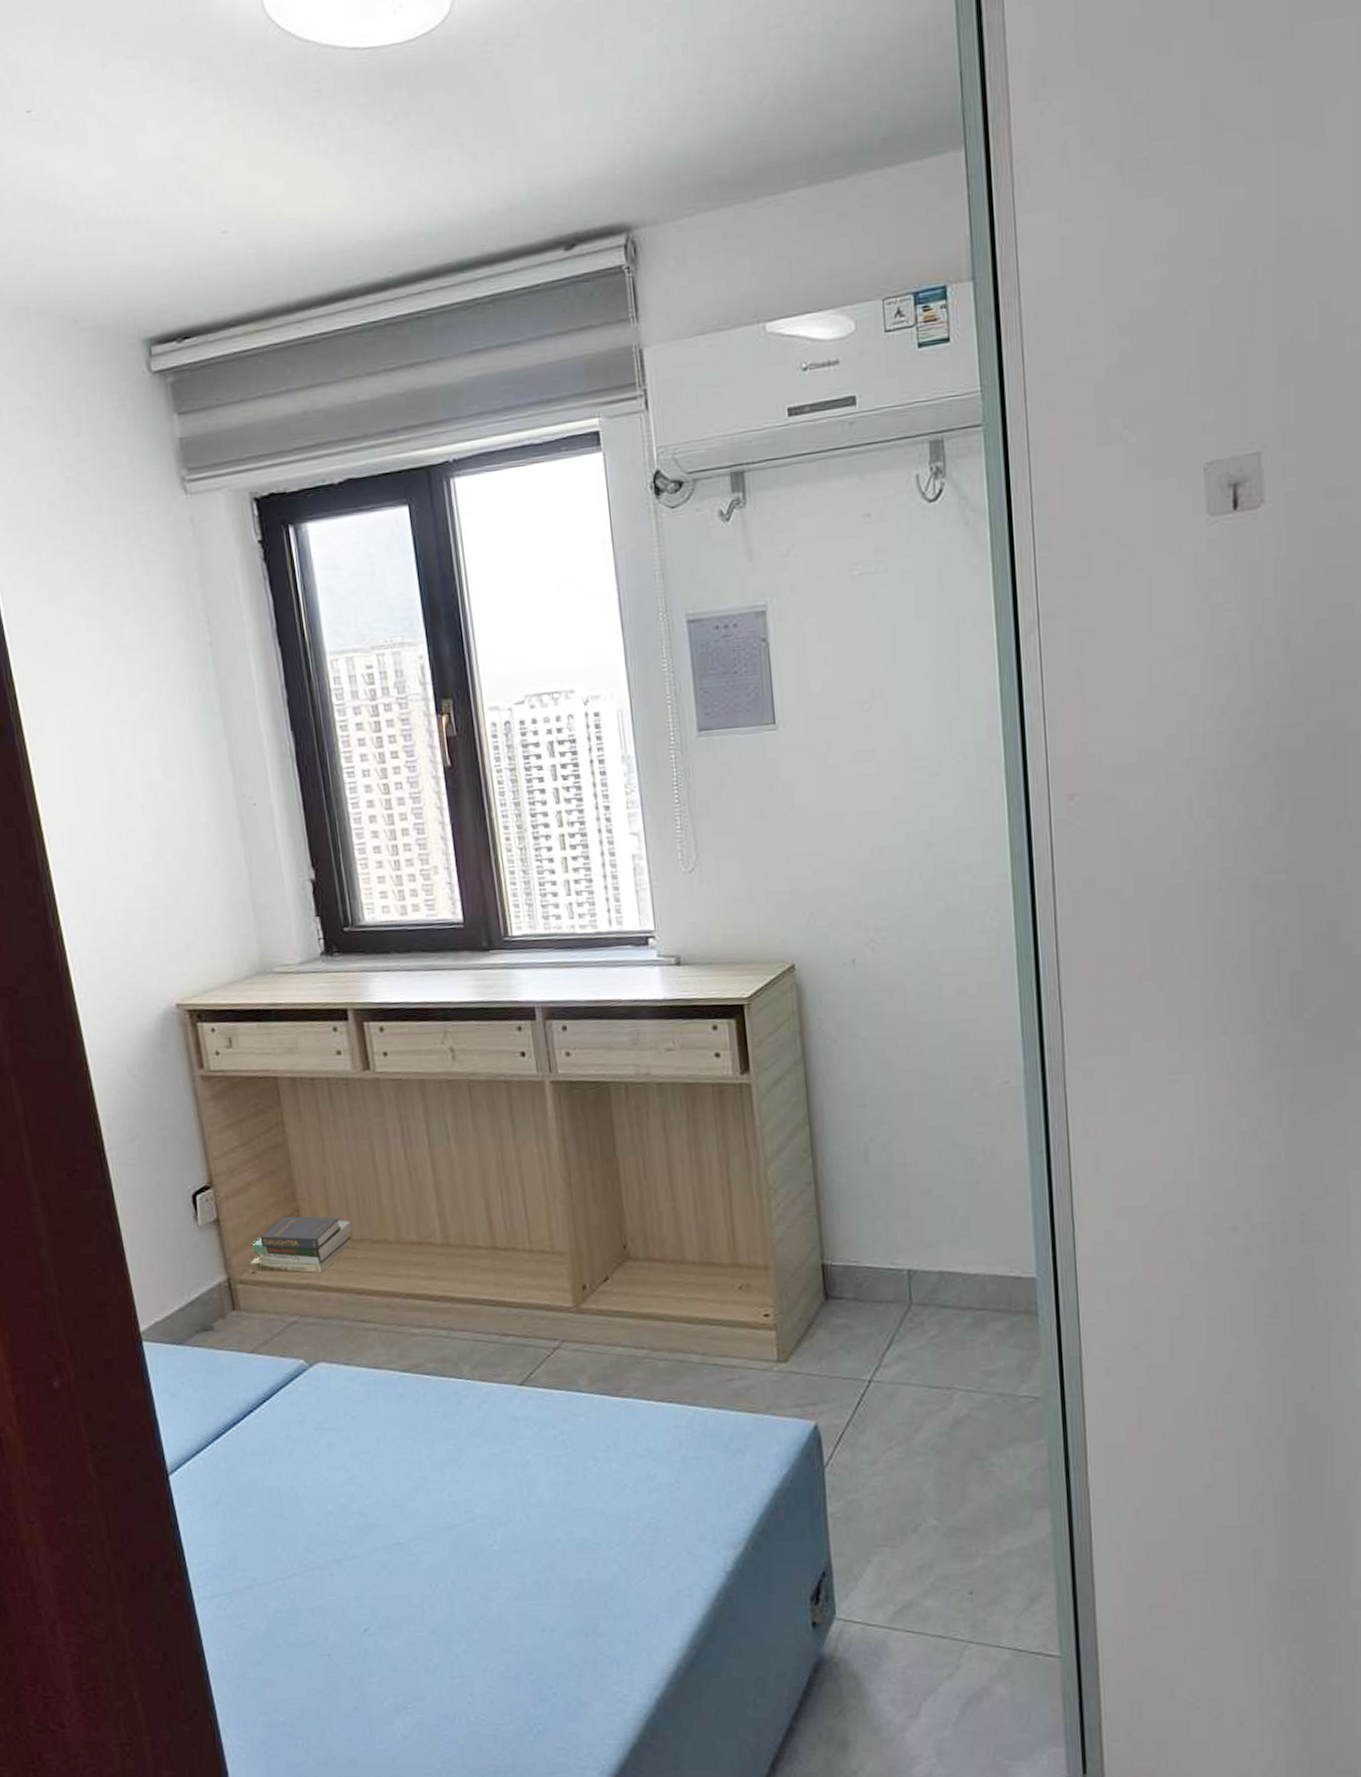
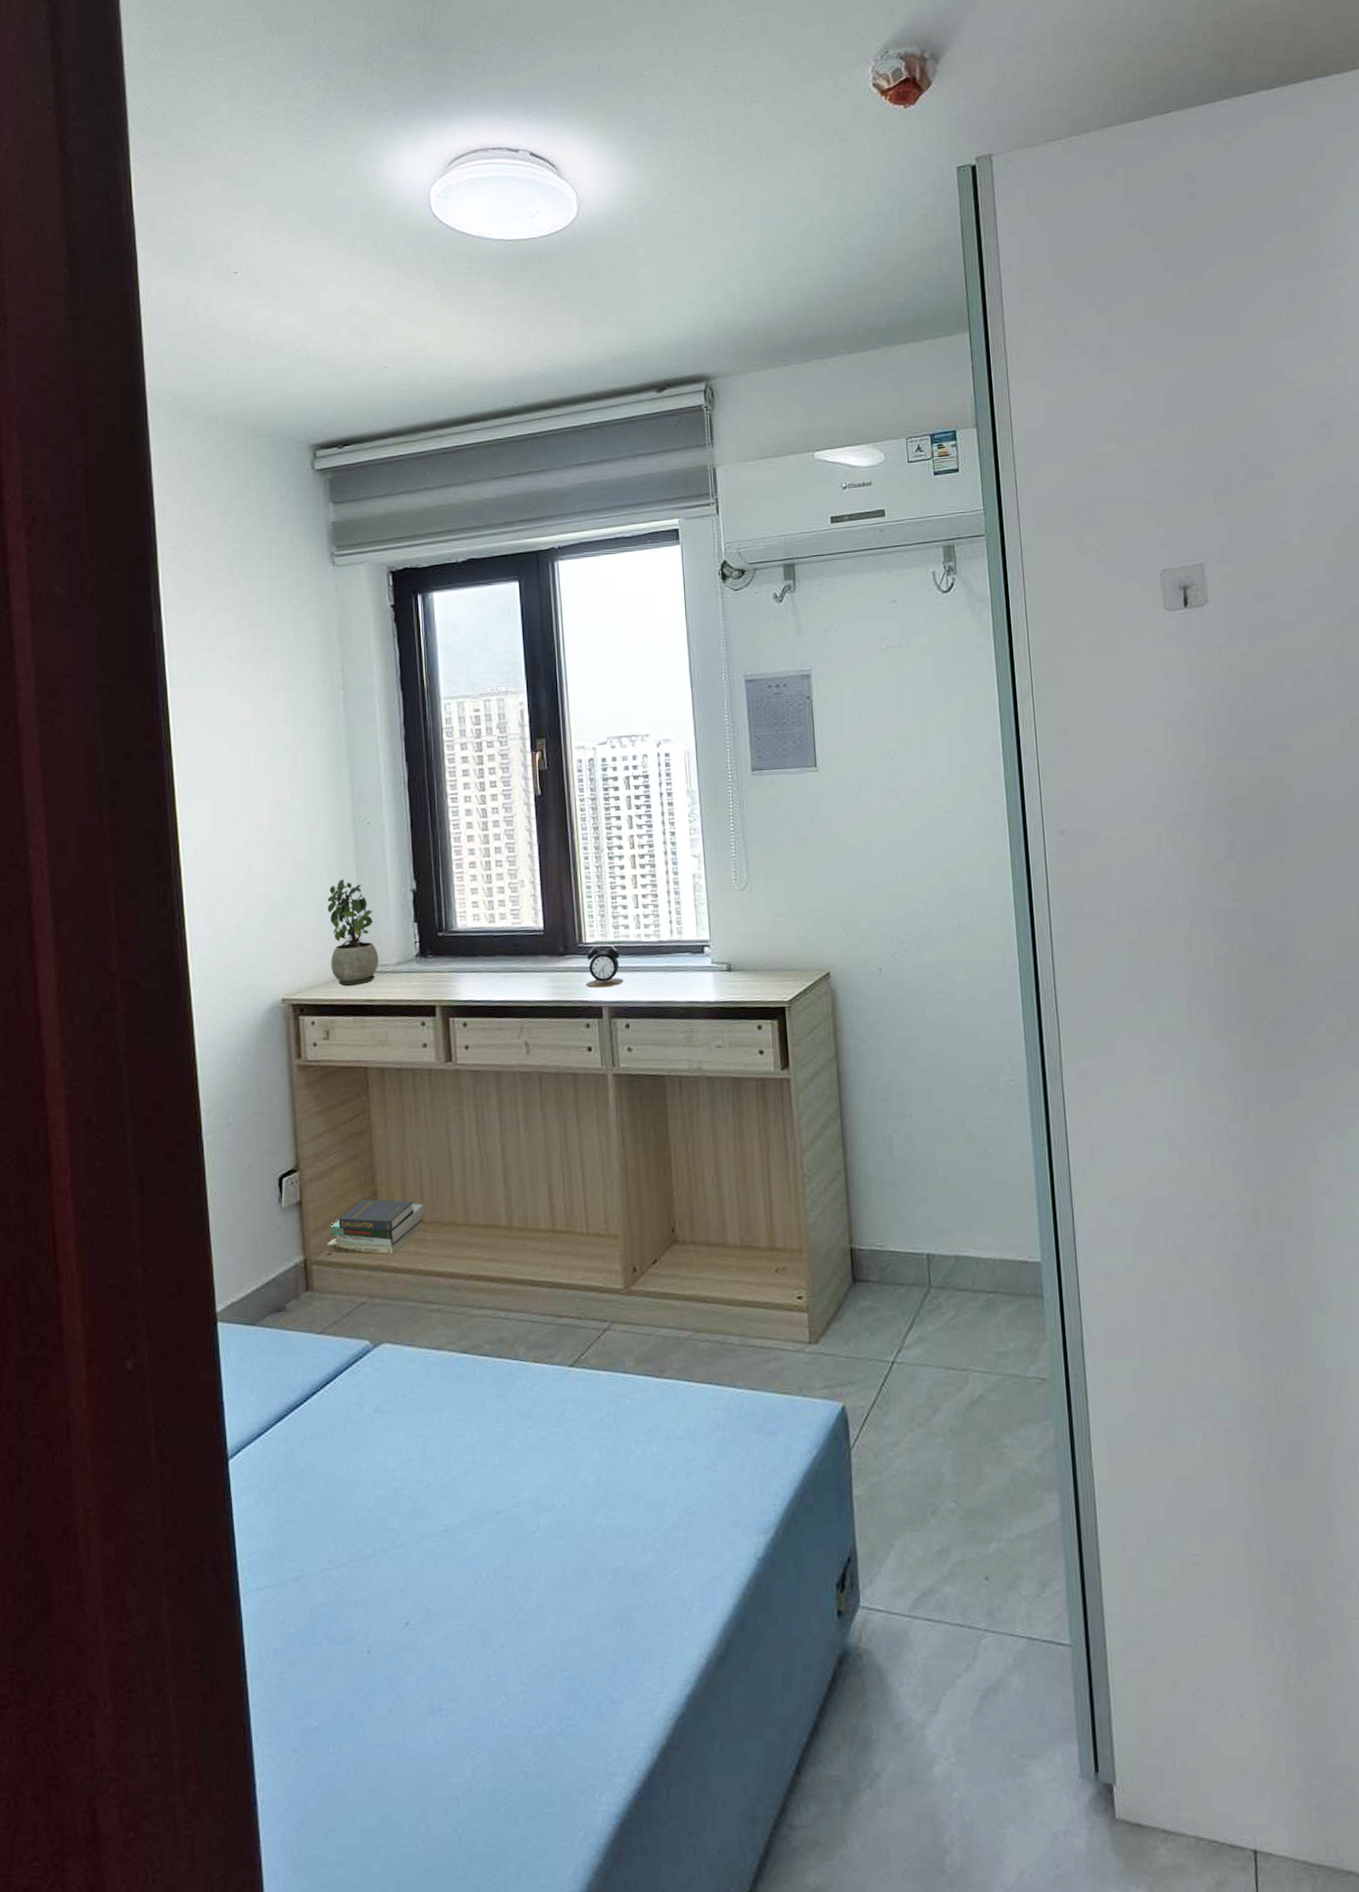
potted plant: none [216,869,280,990] -> present [327,879,379,987]
alarm clock: none [514,937,558,987] -> present [586,944,623,988]

